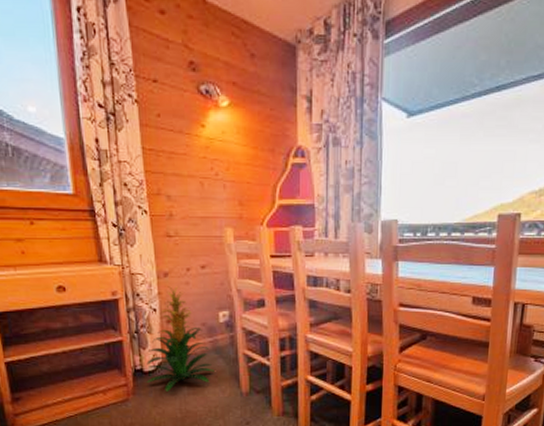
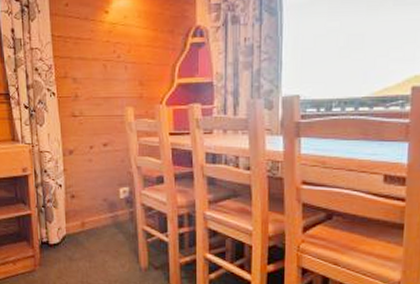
indoor plant: present [146,286,215,392] -> none [52,163,115,264]

